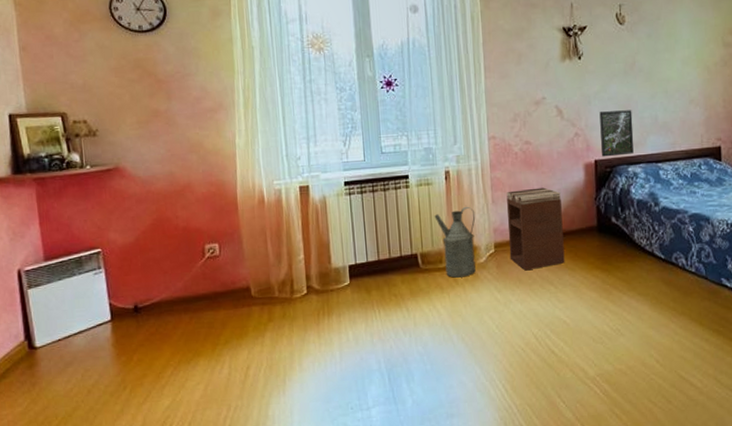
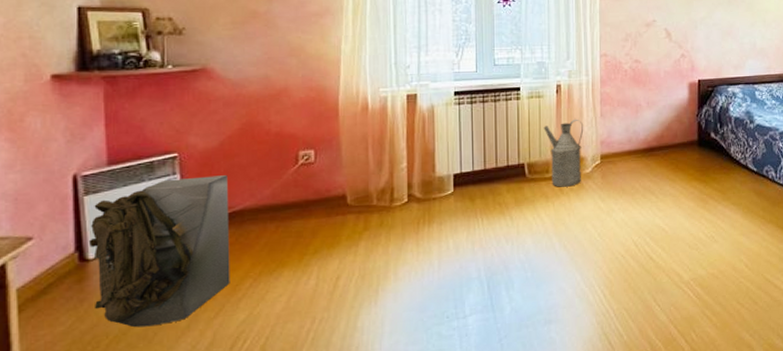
backpack: none [34,269,154,410] -> present [88,175,230,328]
nightstand: present [506,187,565,271] -> none [614,103,667,181]
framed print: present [599,110,634,157] -> none [704,36,734,77]

